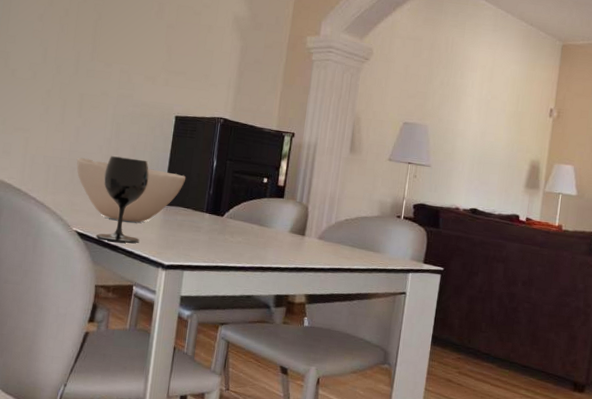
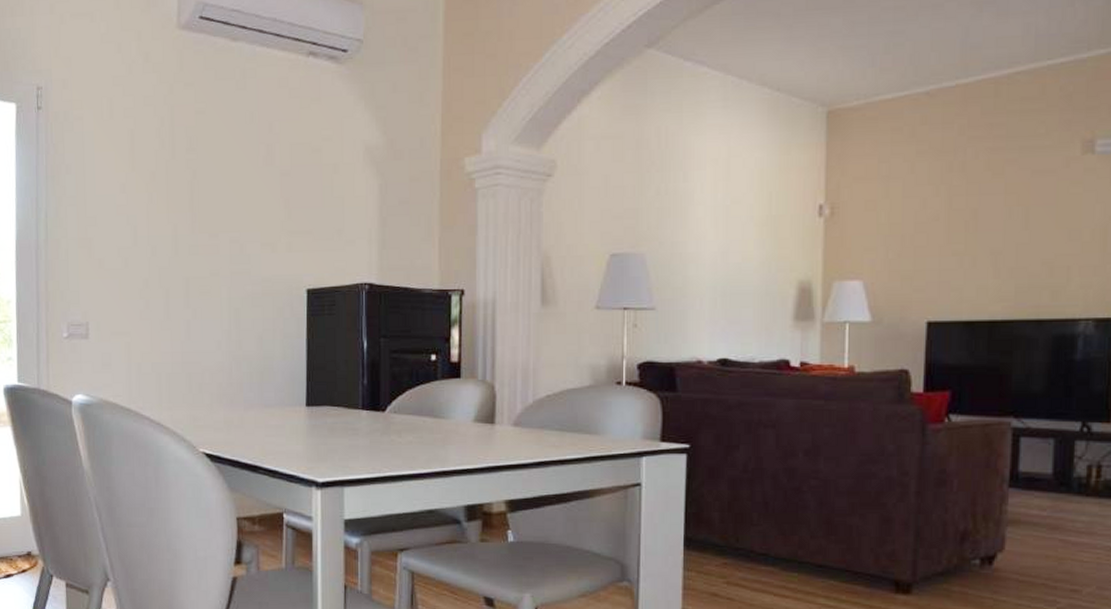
bowl: present [76,157,186,223] -> none [193,359,331,432]
wine glass: present [95,156,149,243] -> none [227,351,284,460]

